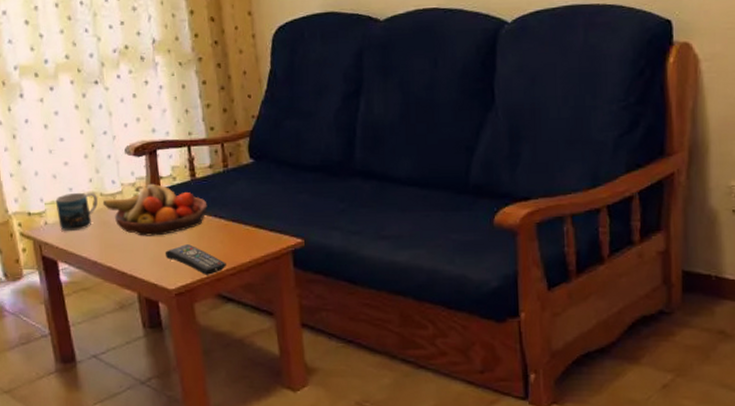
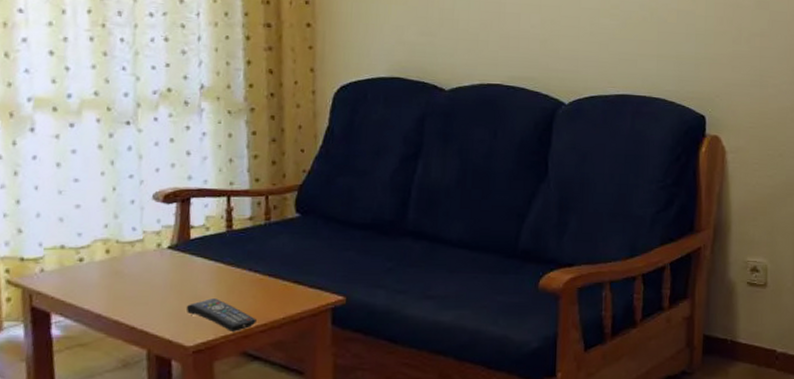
mug: present [55,192,98,232] -> none [58,238,112,281]
fruit bowl: present [102,183,208,236] -> none [117,232,243,289]

